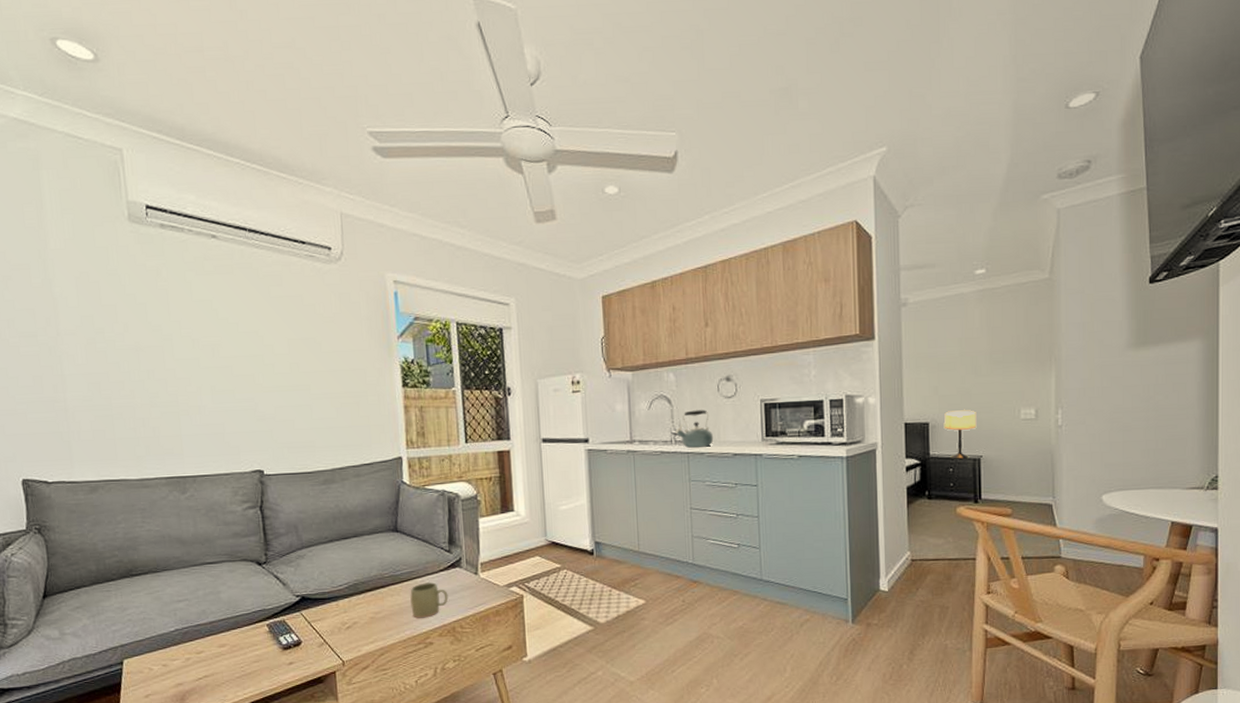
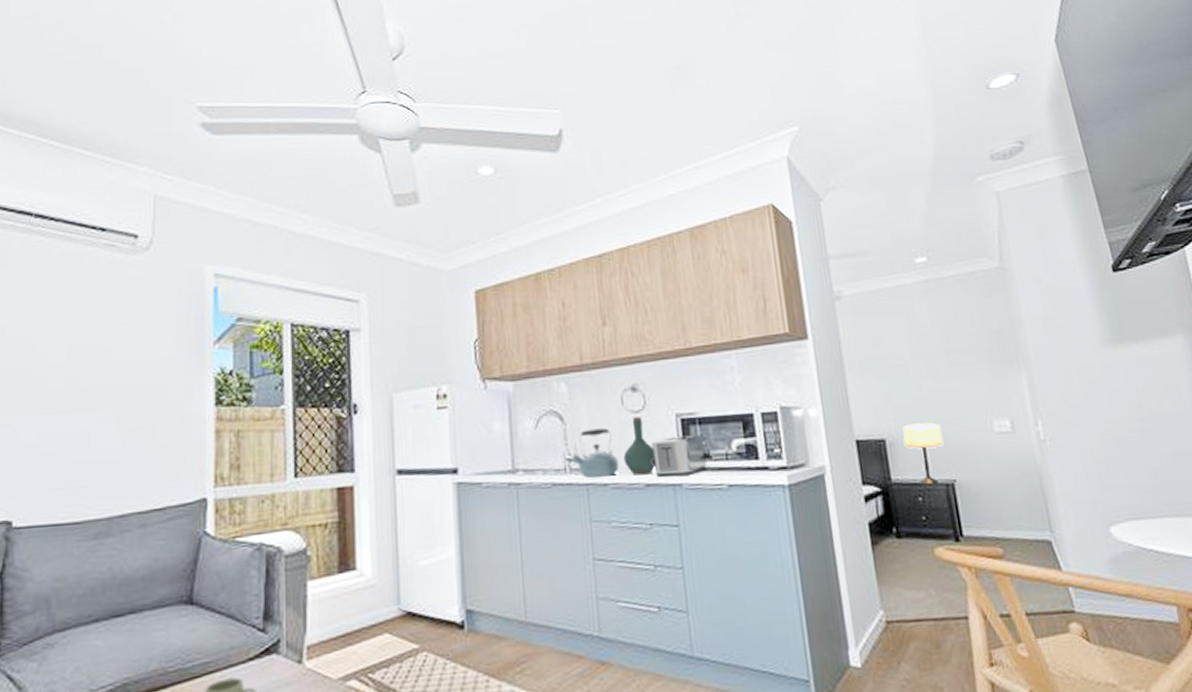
bottle: none [717,401,742,447] -> present [623,417,655,475]
toaster: none [739,416,782,449] -> present [651,435,706,478]

